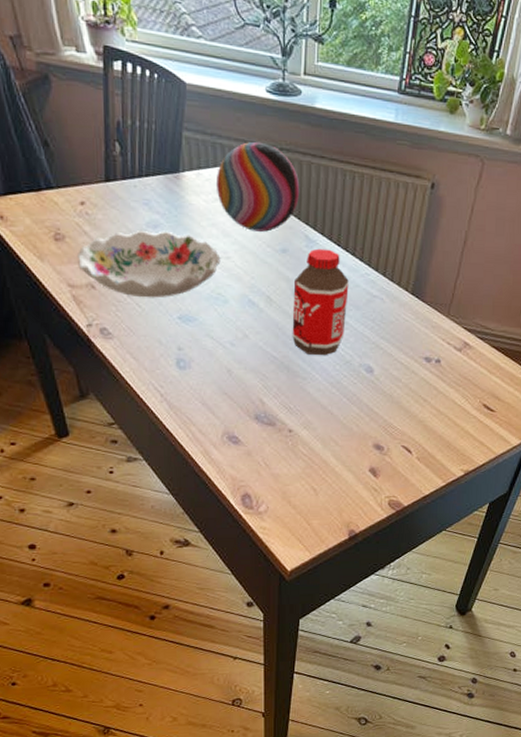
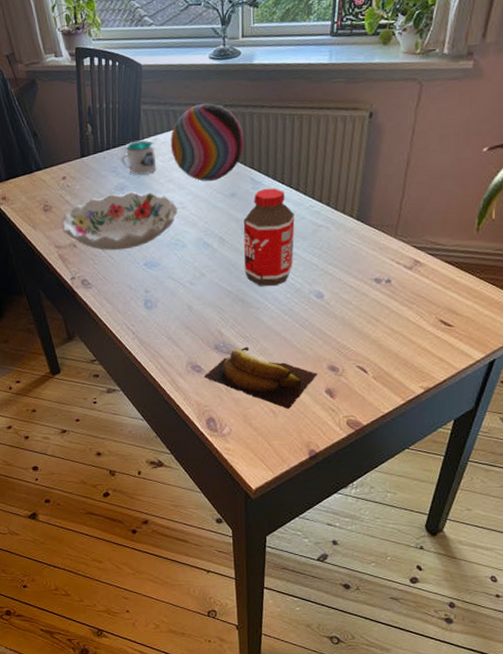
mug: none [155,172,199,213] -> present [121,140,157,175]
banana: none [241,418,362,487] -> present [203,346,317,409]

